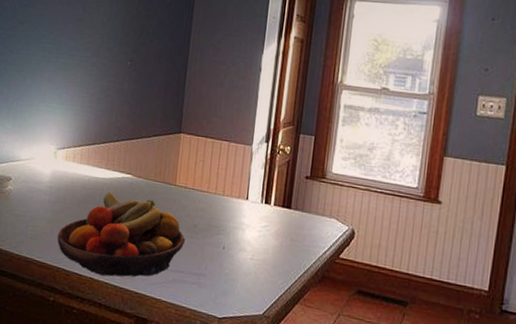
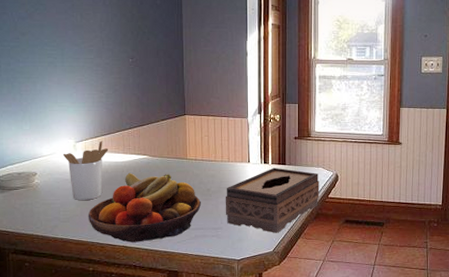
utensil holder: none [41,151,91,218] -> present [62,141,109,200]
tissue box: none [211,210,330,293] -> present [225,167,320,233]

